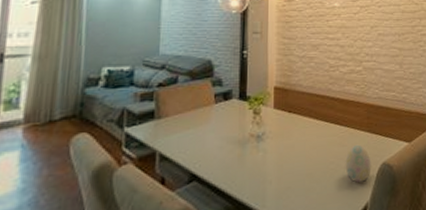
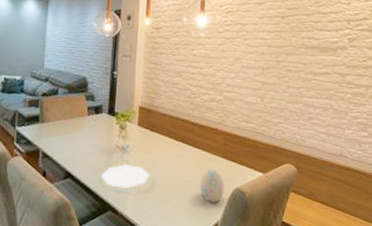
plate: none [234,154,290,183] -> present [101,164,150,188]

